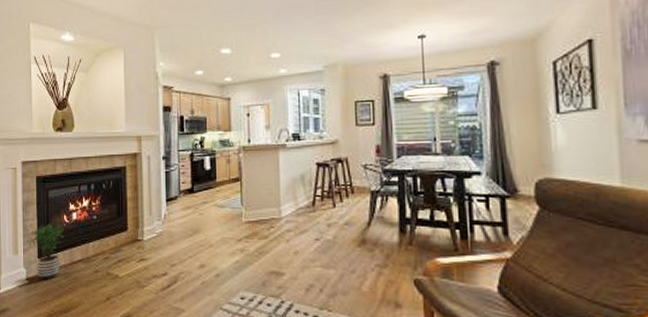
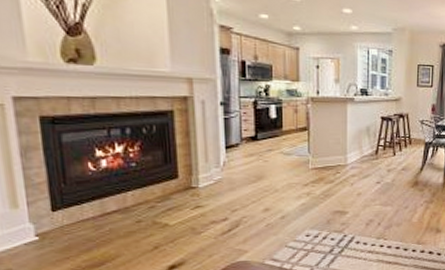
potted plant: present [26,223,65,280] -> none [31,172,91,235]

